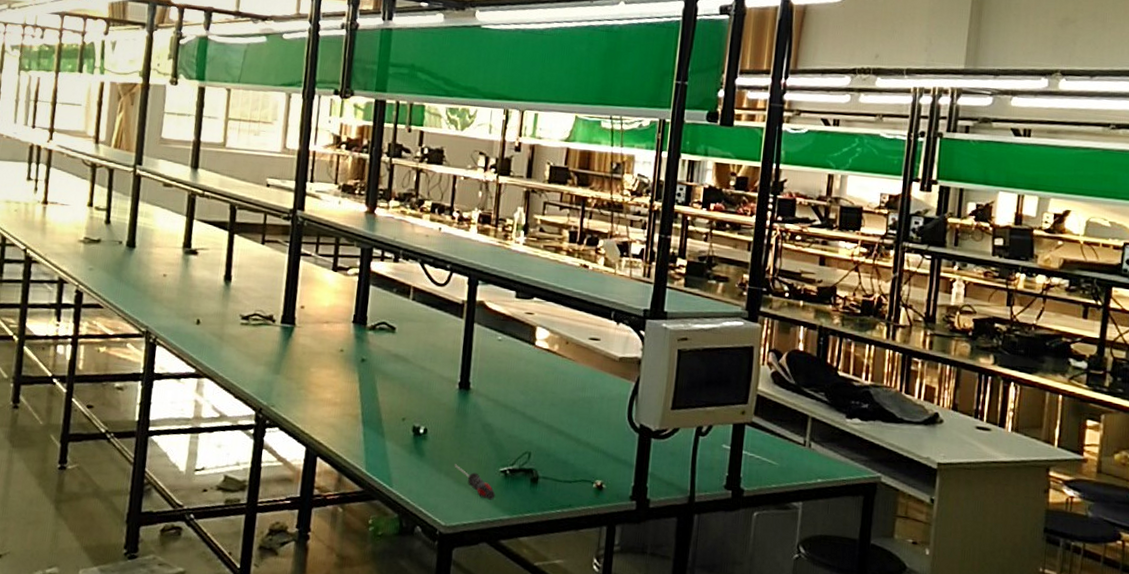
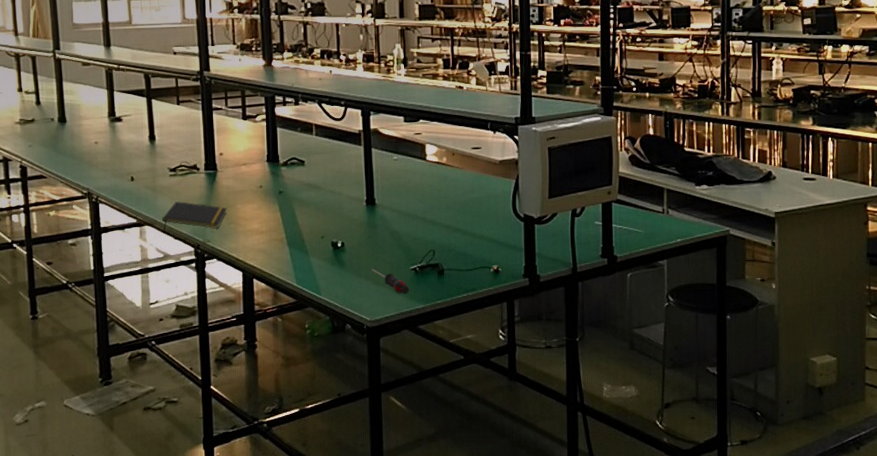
notepad: none [224,355,300,392] -> present [162,202,227,233]

